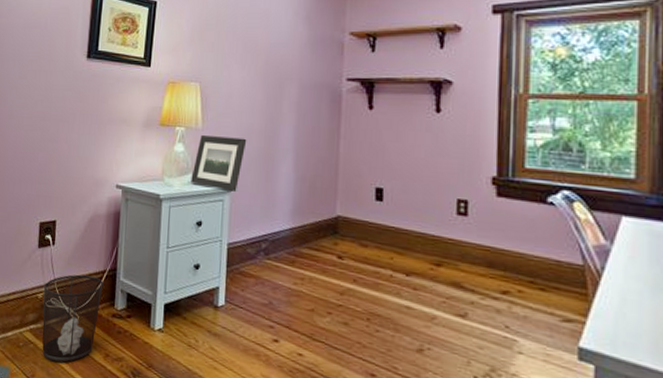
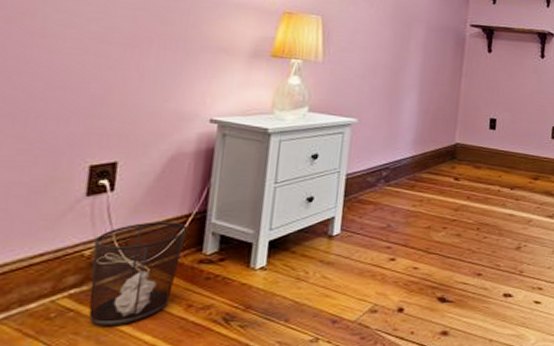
picture frame: present [191,135,247,192] -> none [307,69,372,124]

